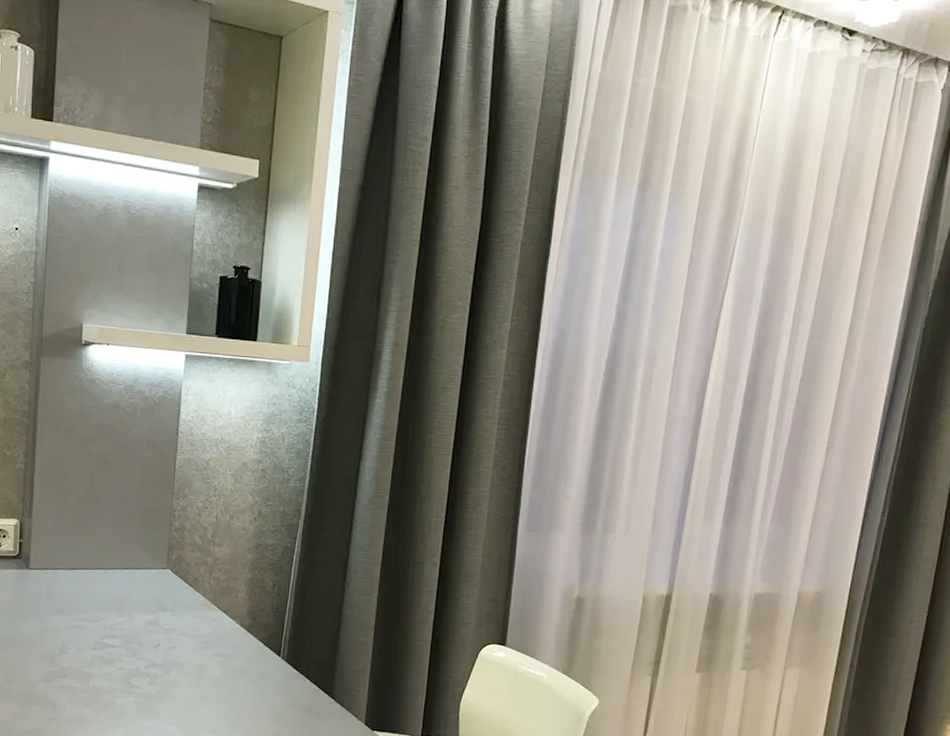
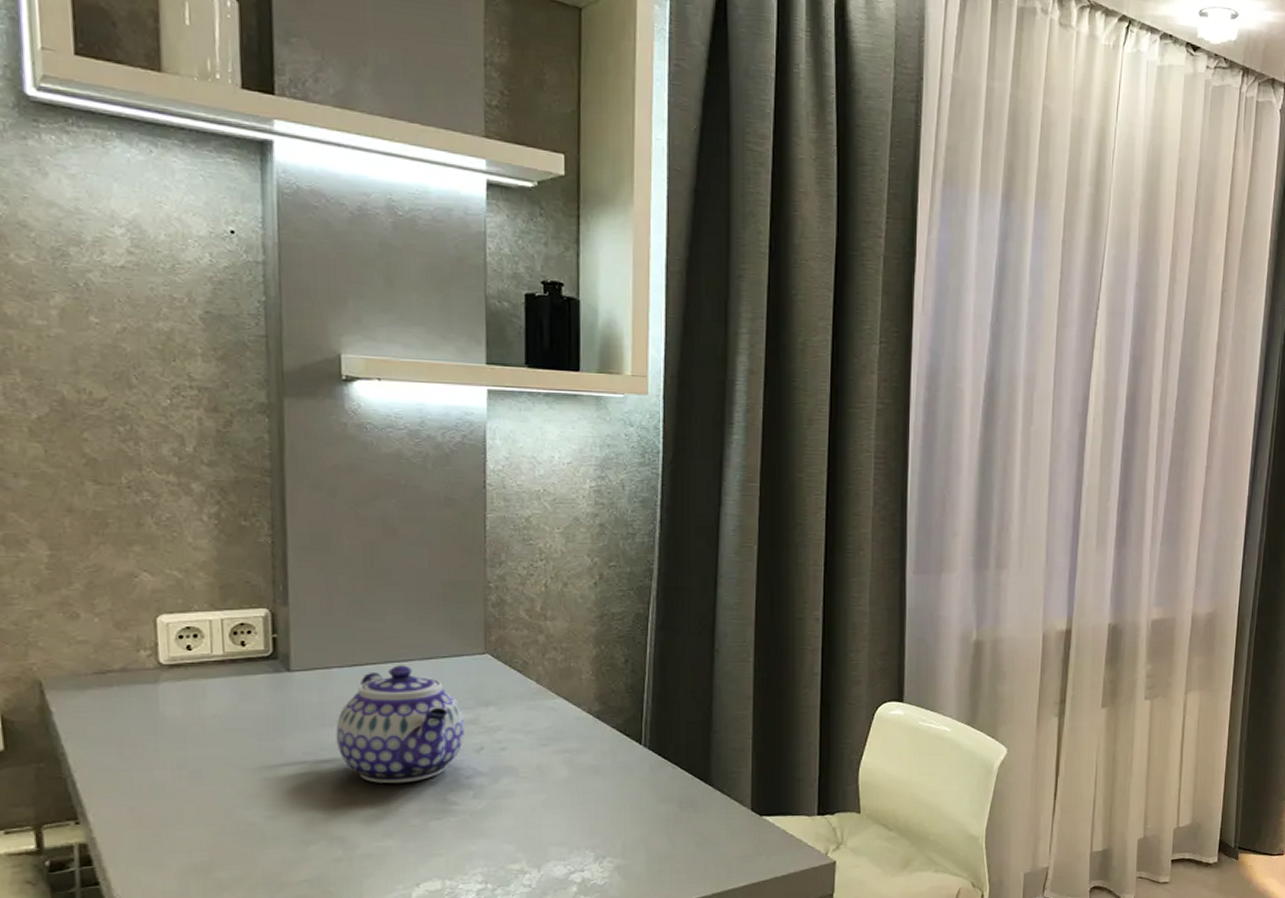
teapot: none [56,572,147,666] -> present [336,665,465,784]

